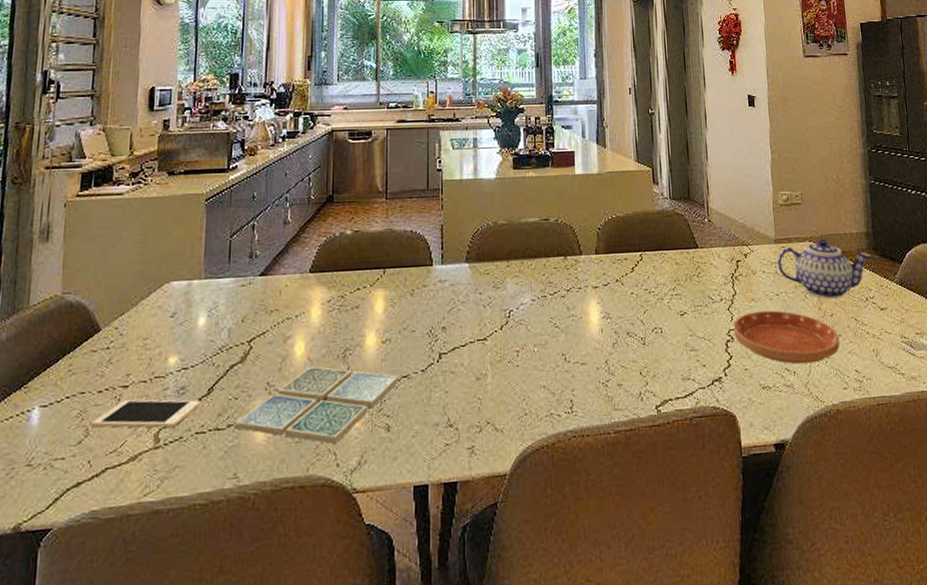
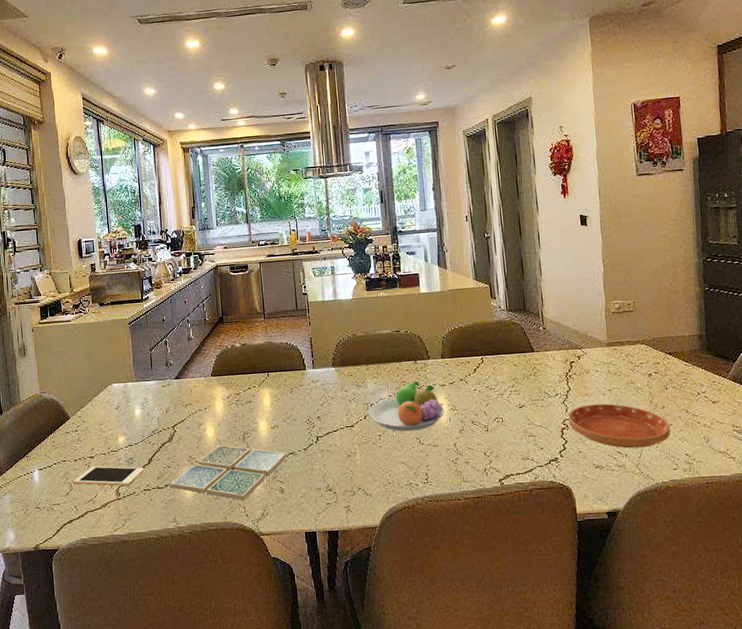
fruit bowl: none [505,281,597,346] -> present [367,381,445,432]
teapot: present [777,238,870,299] -> none [609,341,703,394]

